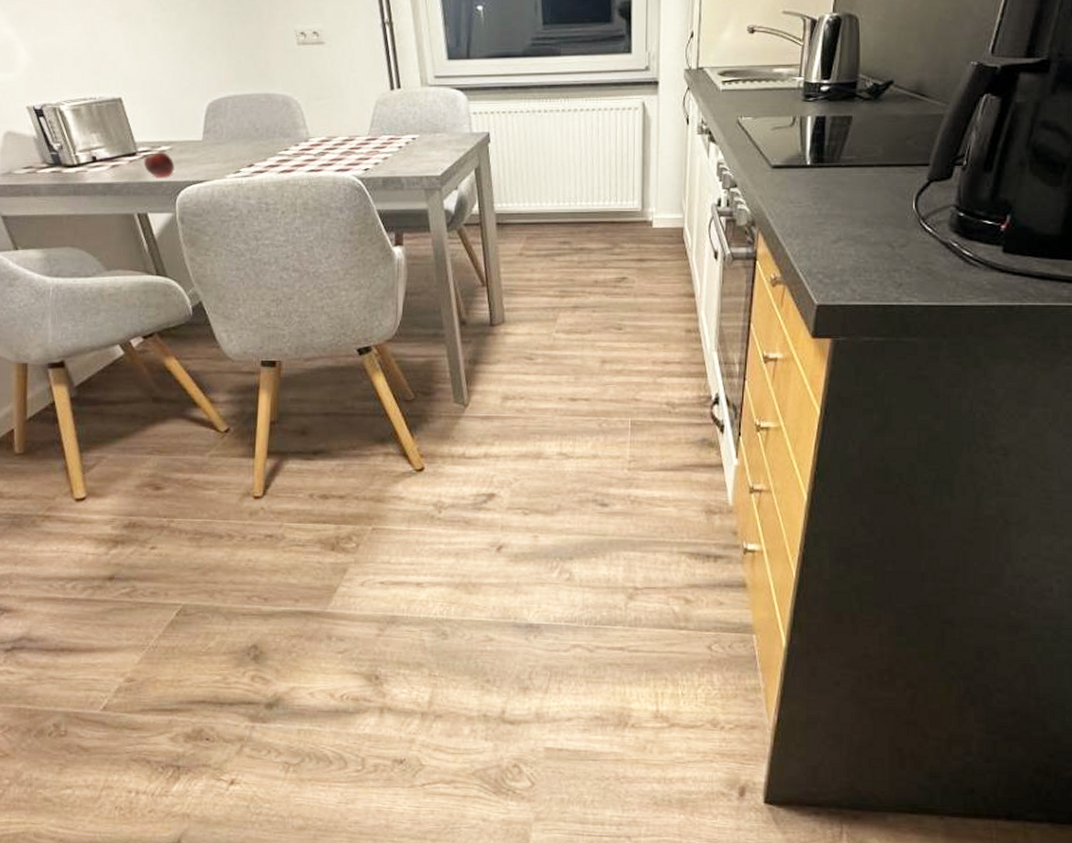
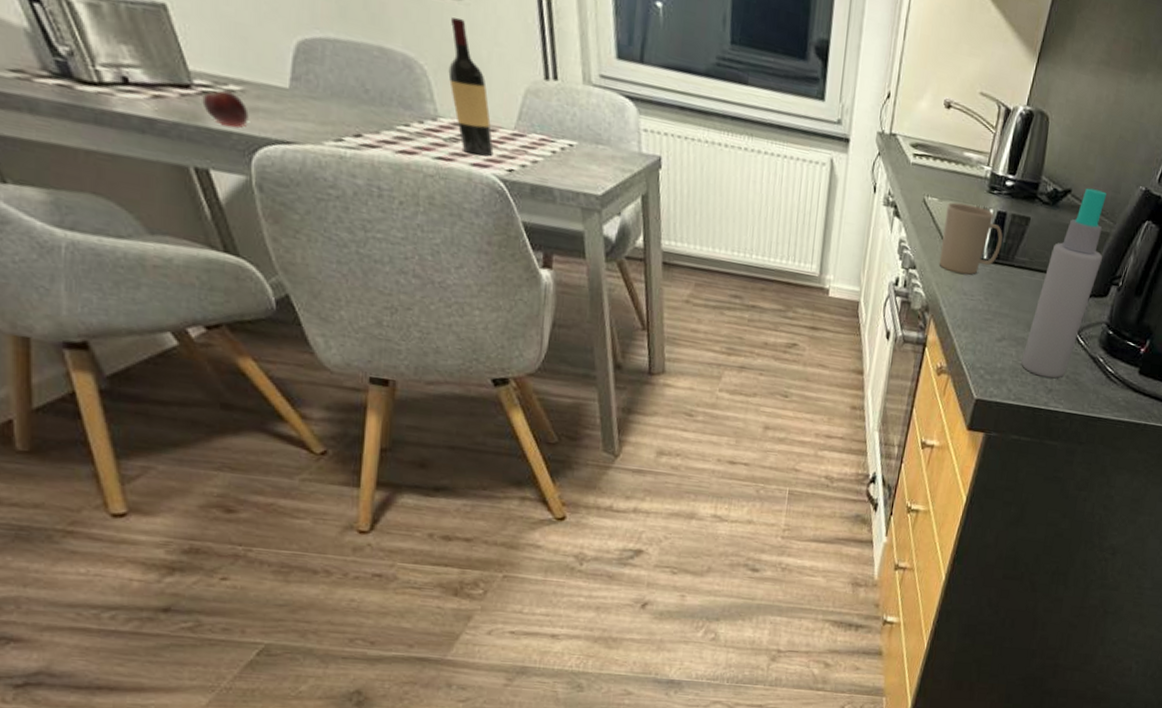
wine bottle: none [316,57,353,163] -> present [448,17,494,157]
mug: none [760,116,824,184] -> present [939,202,1003,276]
spray bottle: none [863,75,939,272] -> present [1021,188,1106,379]

